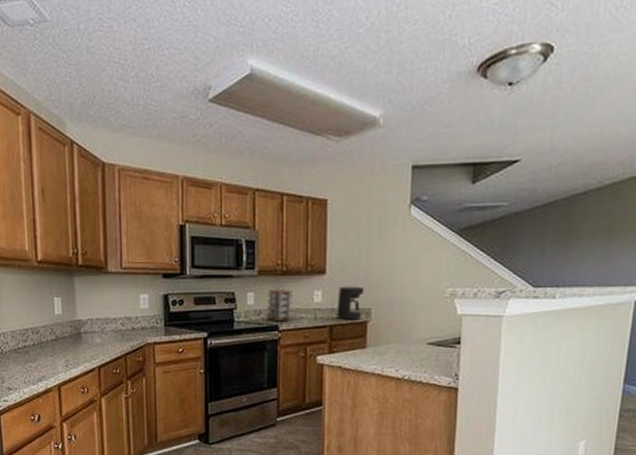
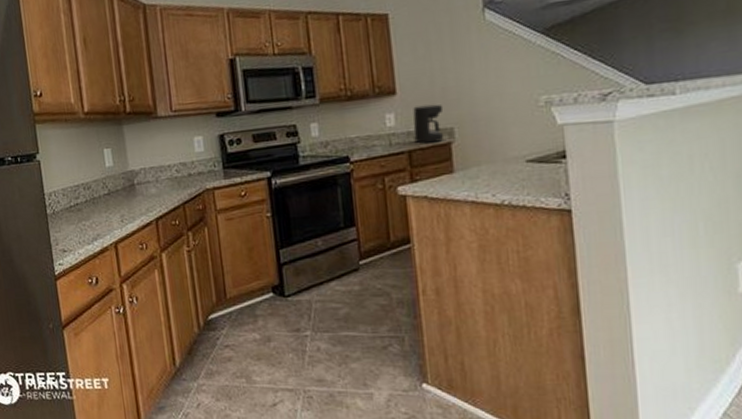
spice rack: present [267,284,294,322] -> none [332,111,364,153]

